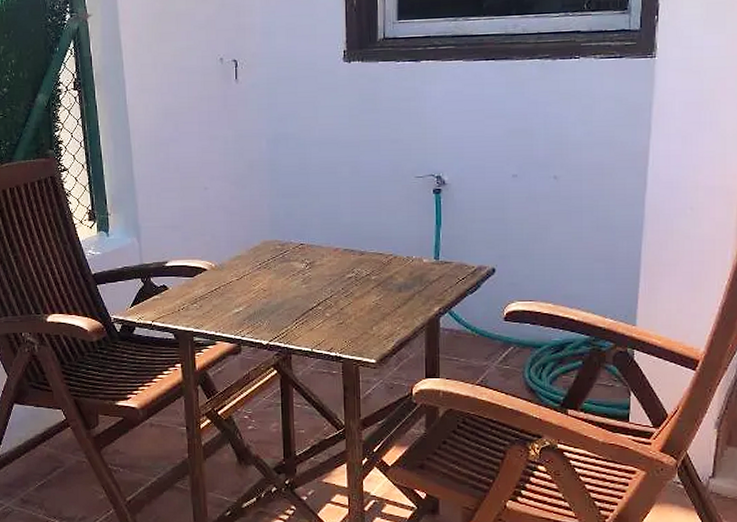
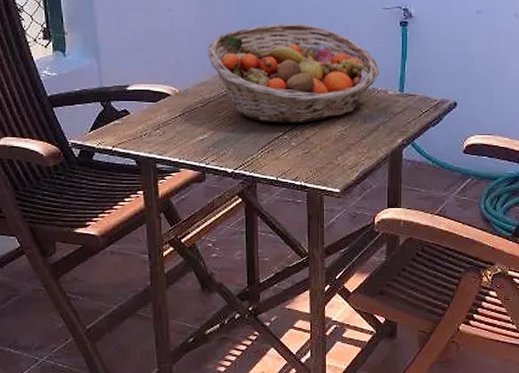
fruit basket: none [241,196,413,295] -> present [207,24,379,124]

